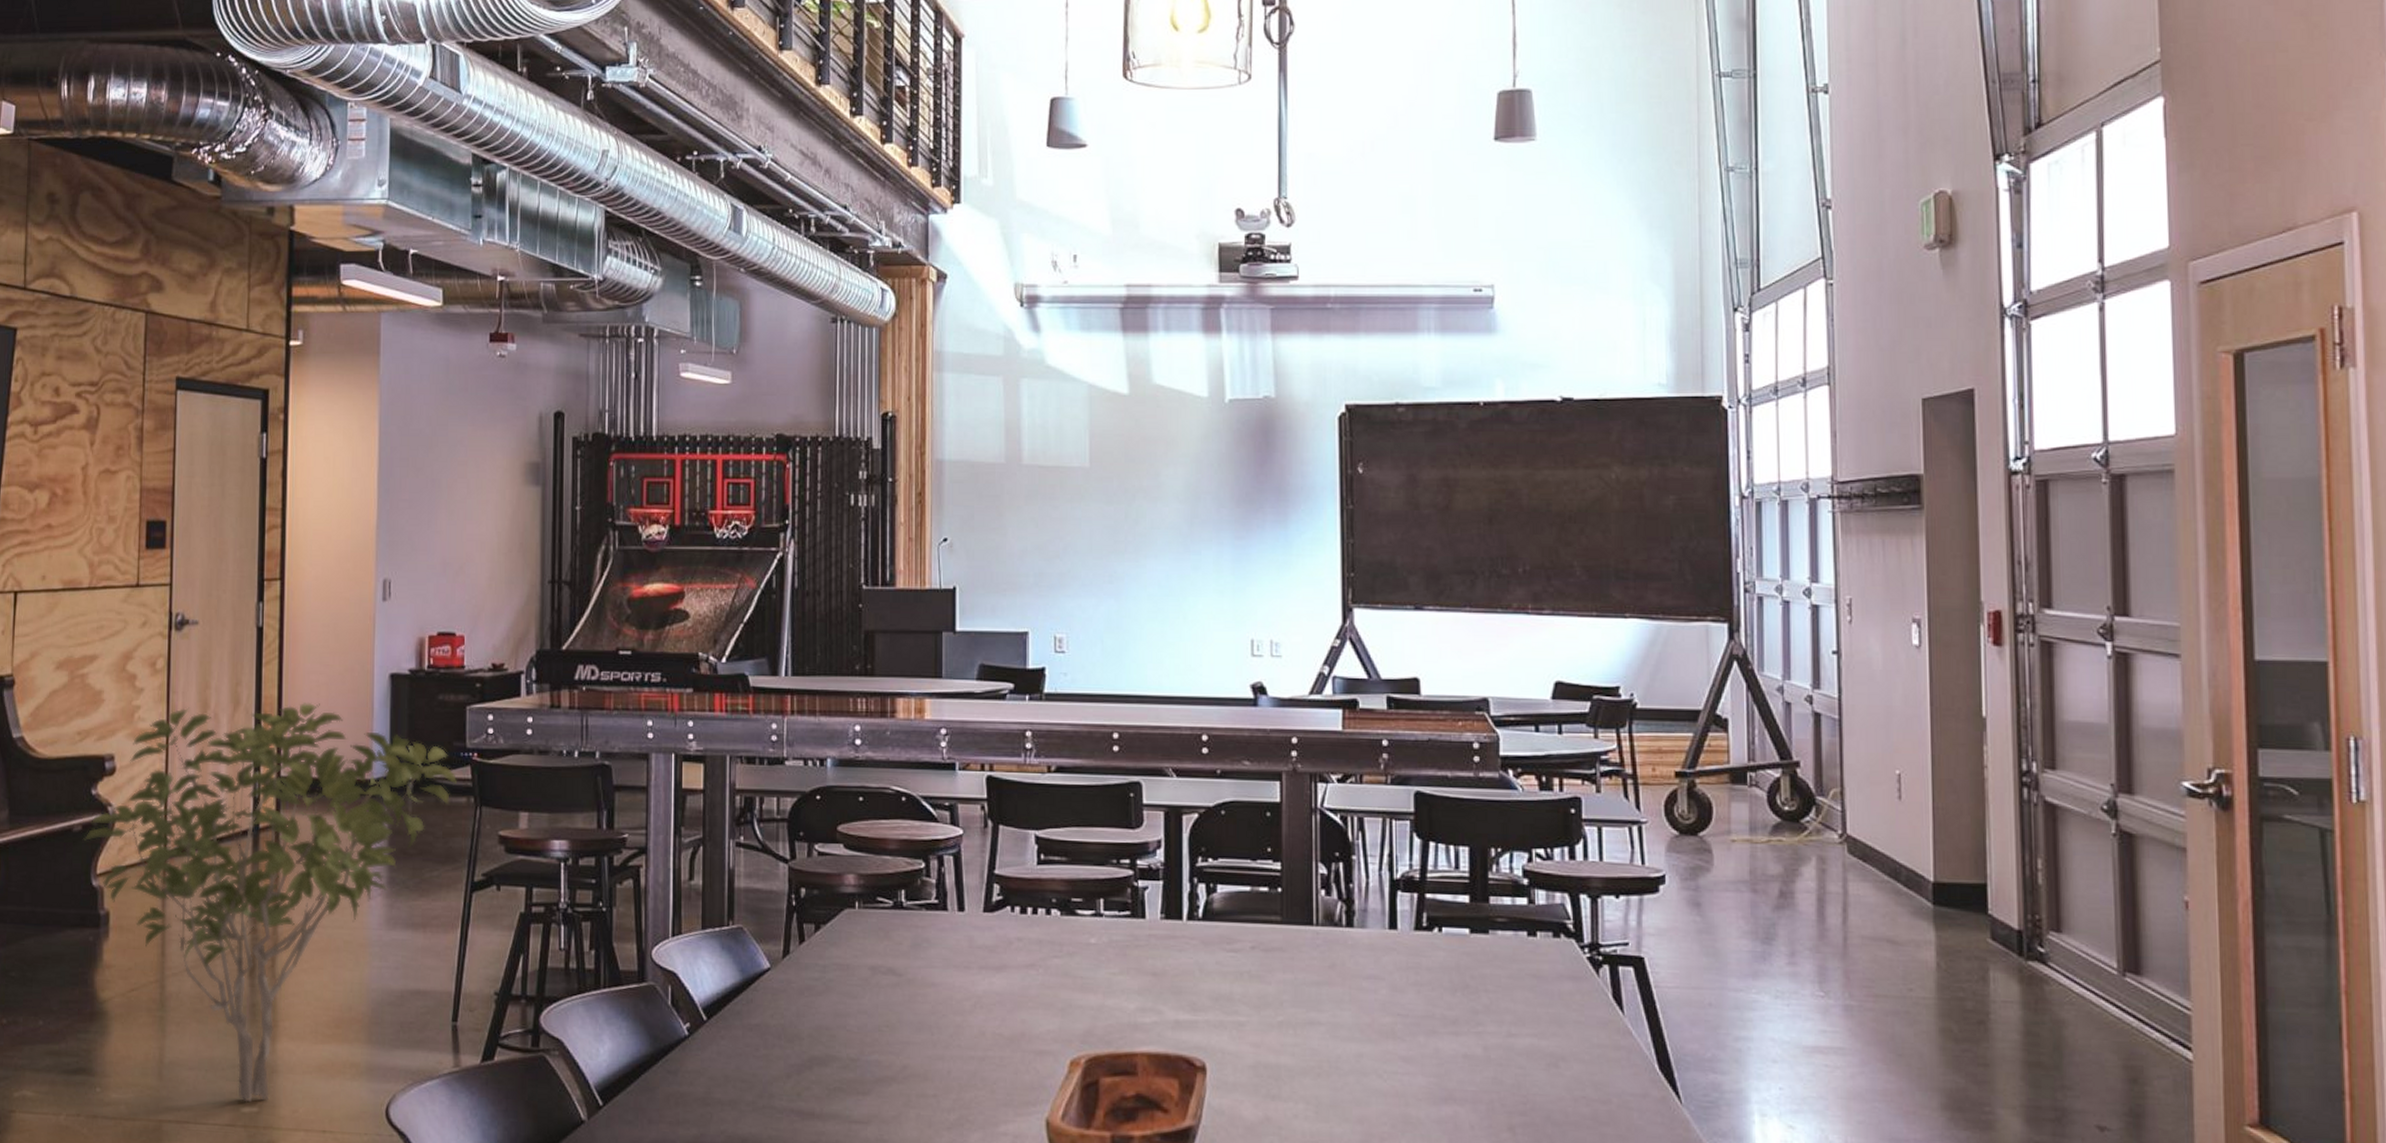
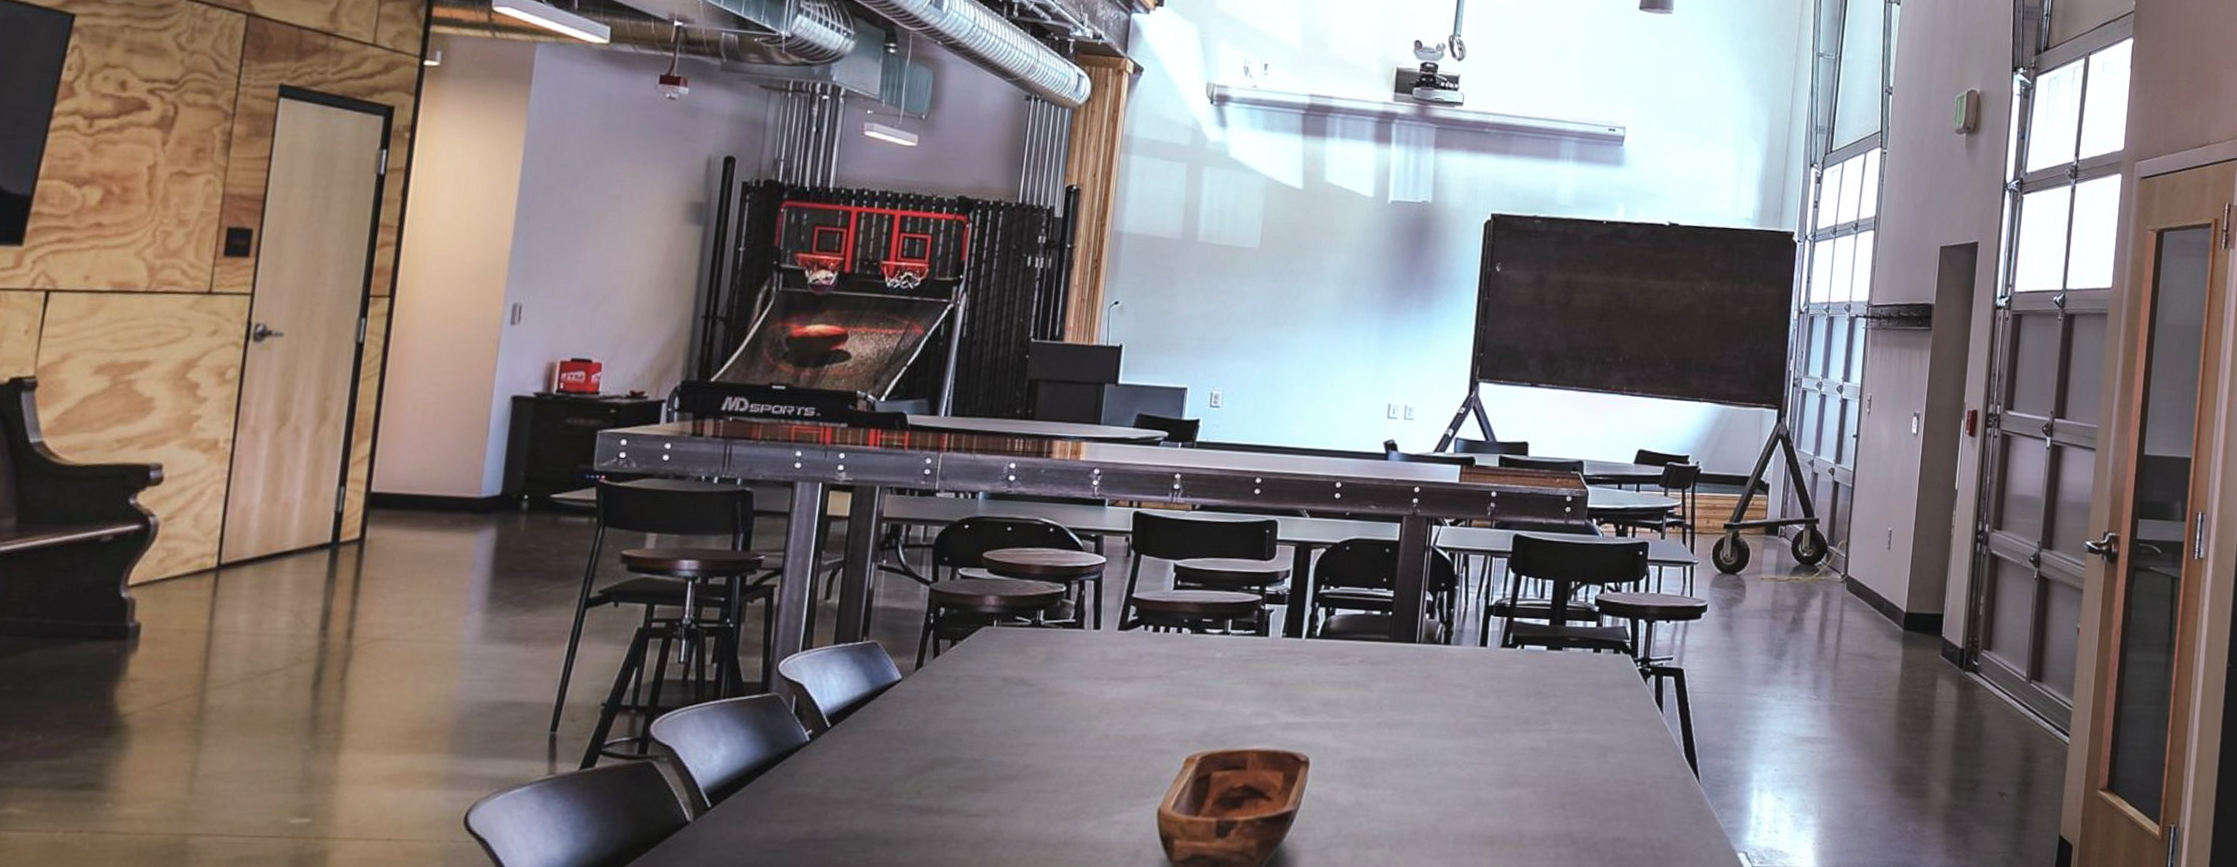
shrub: present [82,703,457,1103] -> none [112,419,579,814]

